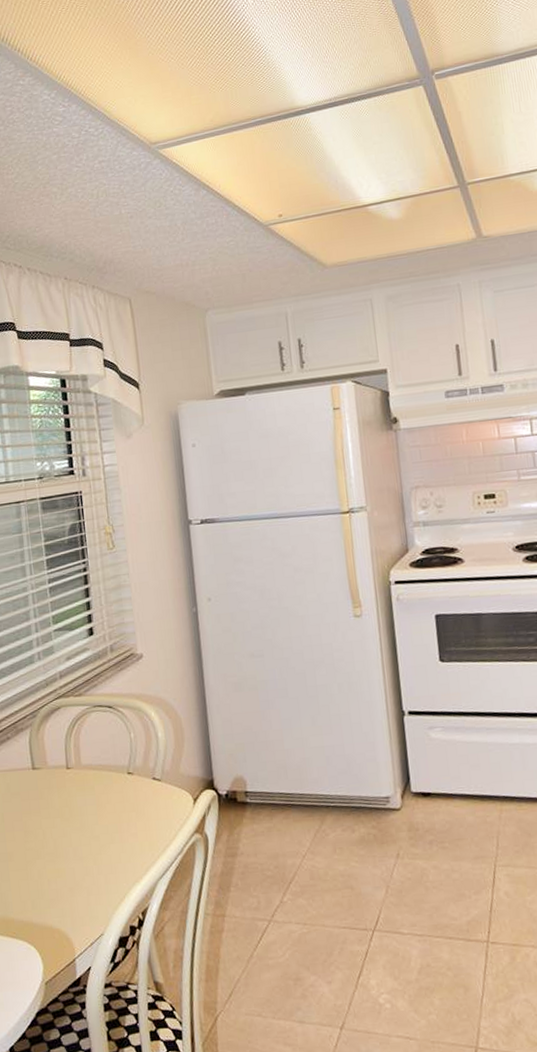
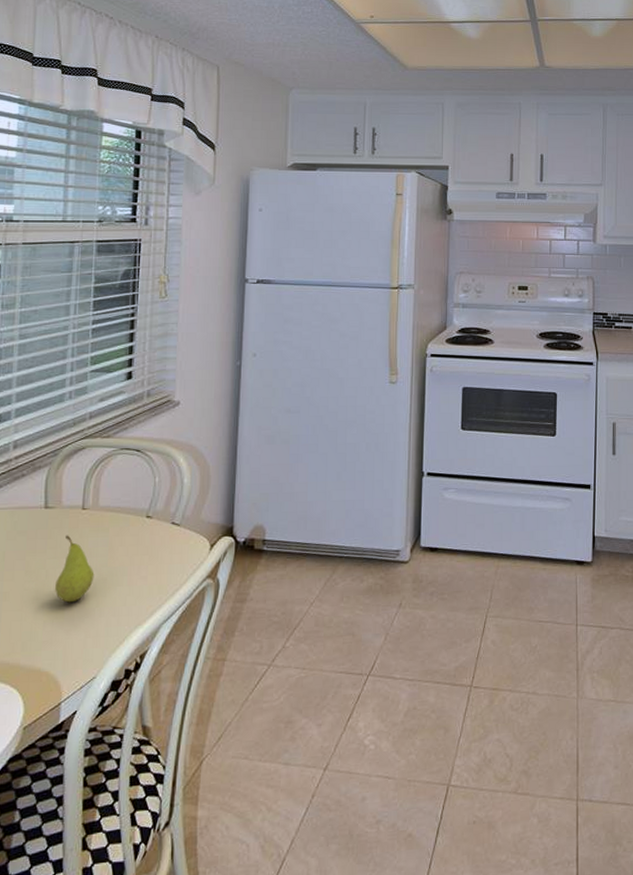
fruit: none [53,795,88,861] -> present [55,535,95,603]

